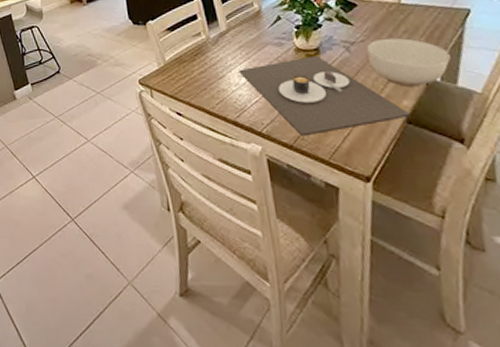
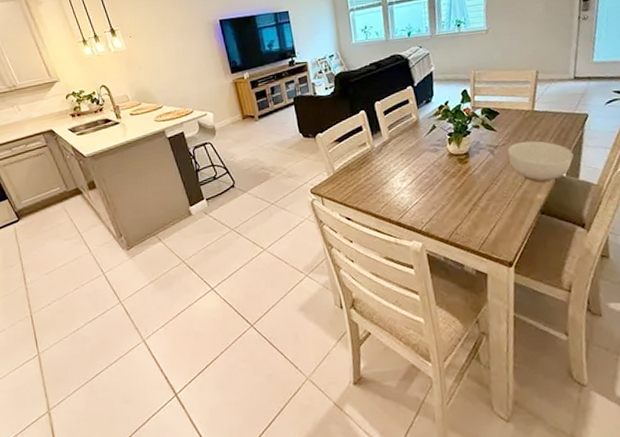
place setting: present [239,56,410,135] -> none [401,159,543,230]

